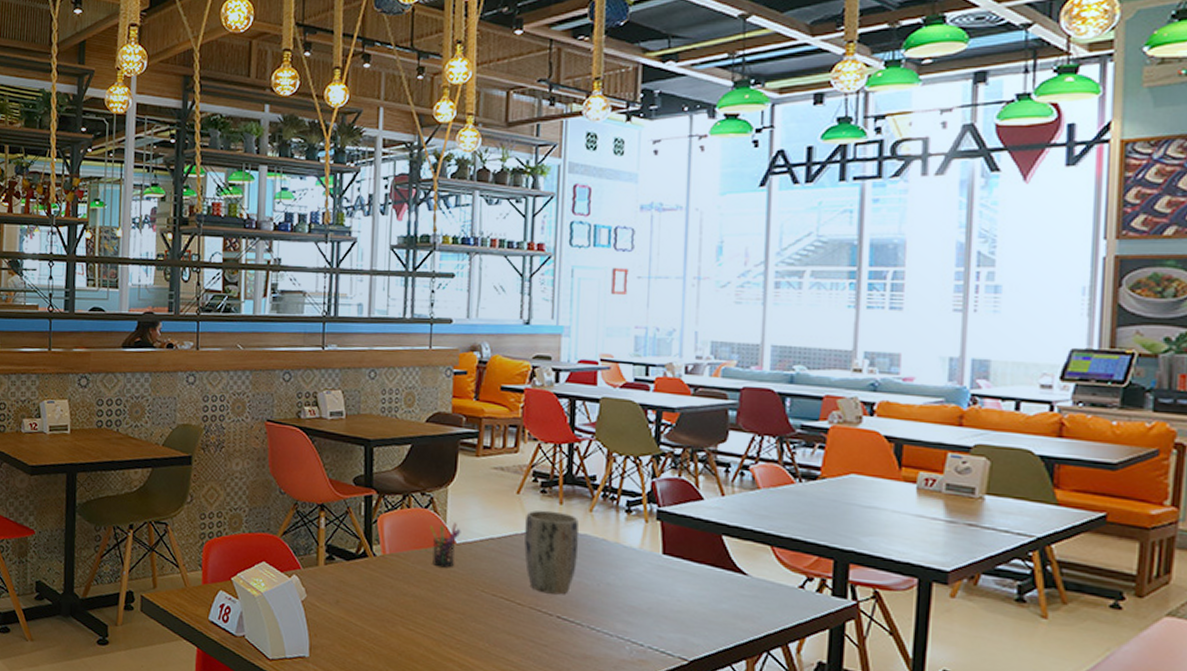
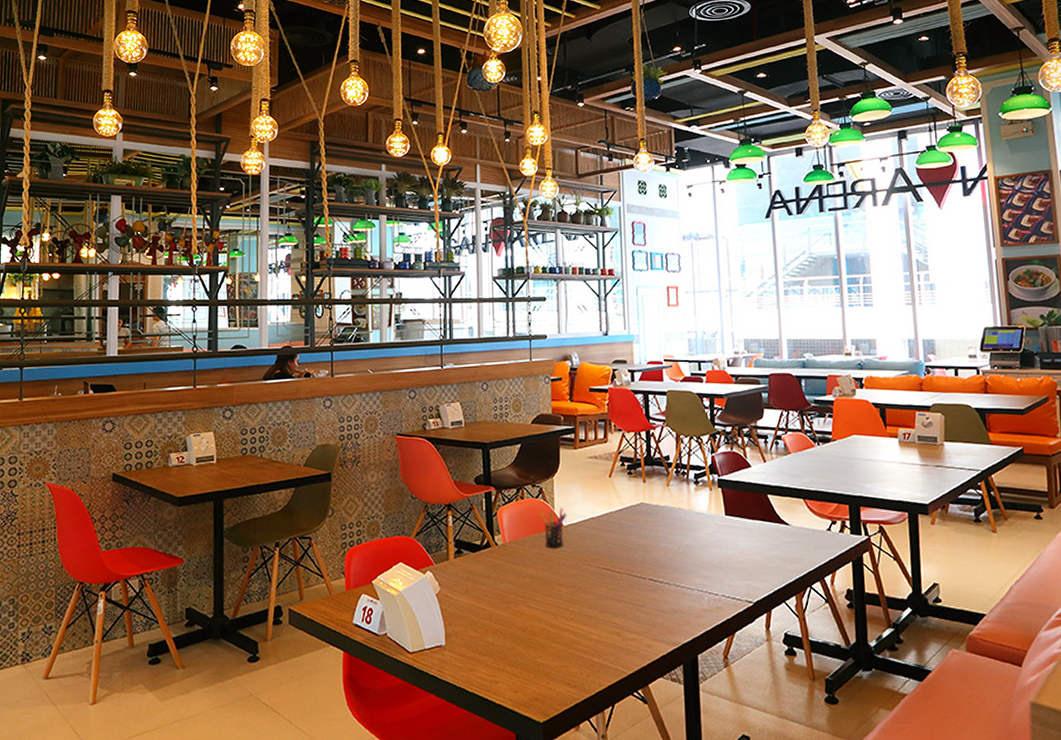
plant pot: present [524,510,579,595] -> none [618,489,661,560]

